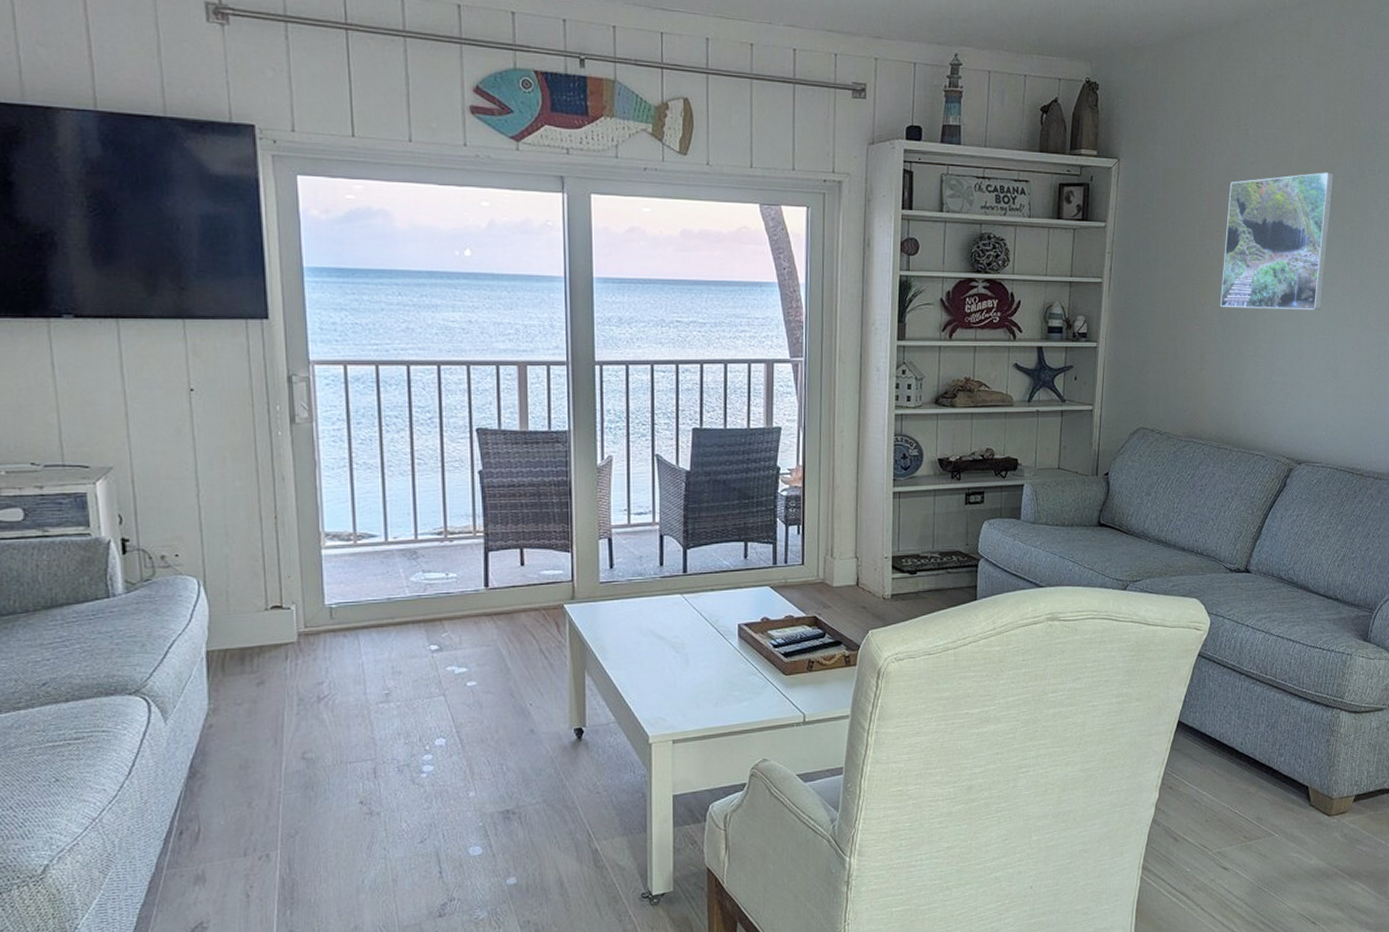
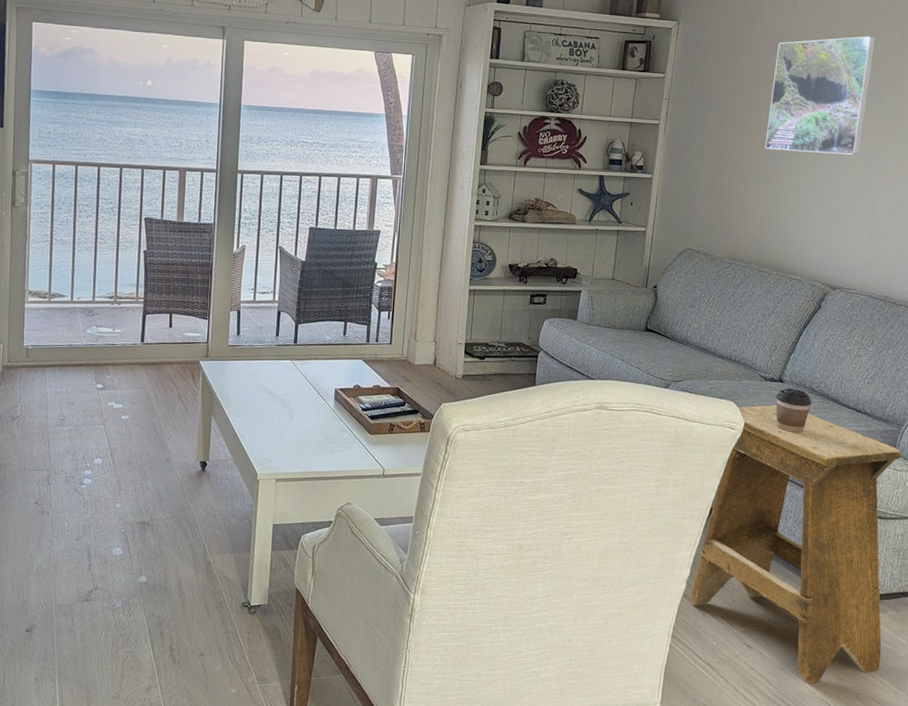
stool: none [1160,598,1374,901] -> present [690,404,902,685]
coffee cup: none [1243,578,1281,629] -> present [776,388,813,433]

